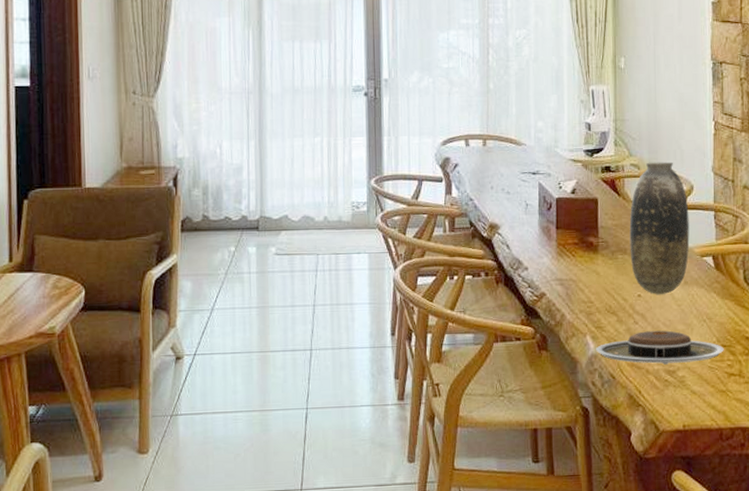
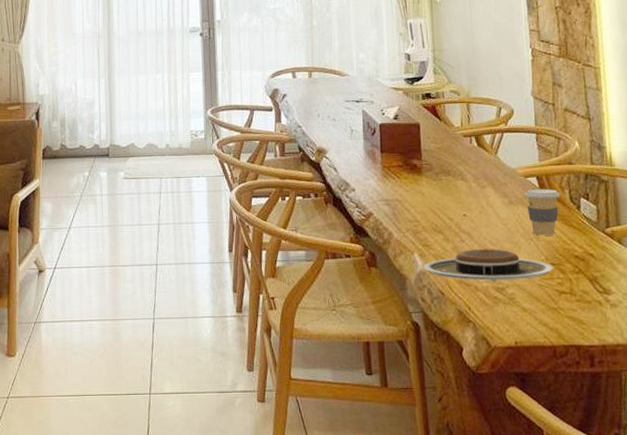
vase: present [629,161,690,294] -> none [451,87,513,214]
coffee cup: none [699,268,735,317] -> present [524,189,561,236]

